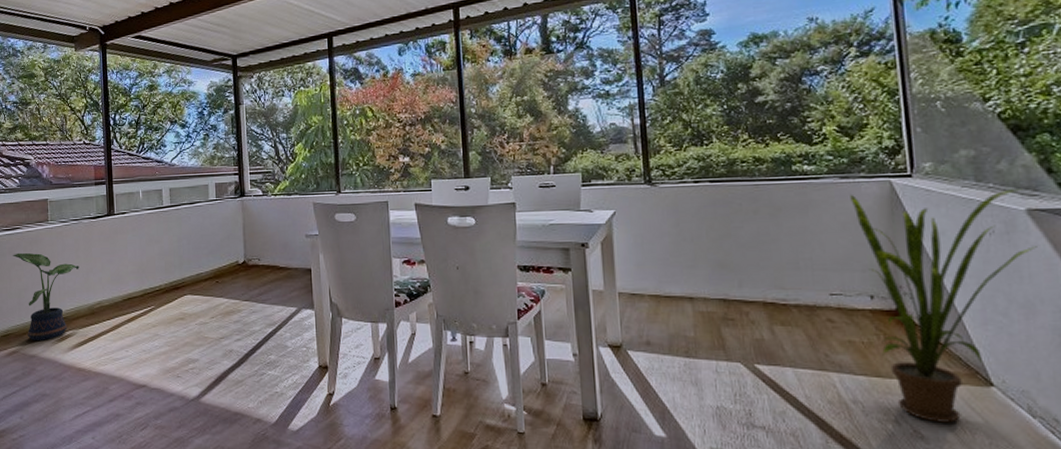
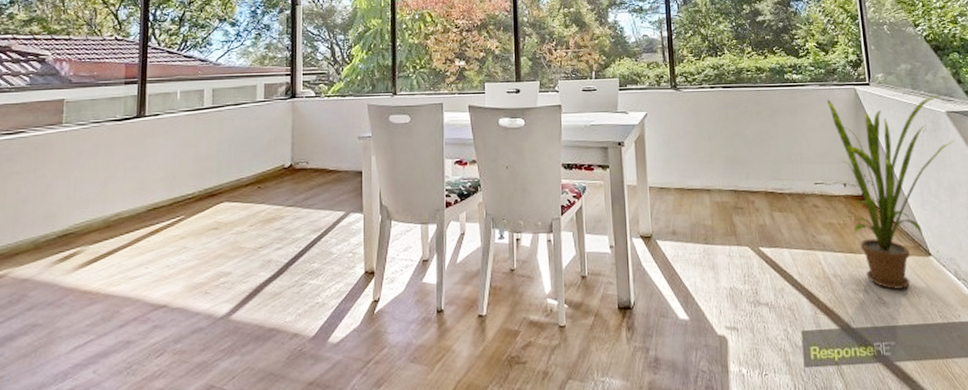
potted plant: present [13,252,79,340] -> none [12,160,97,261]

